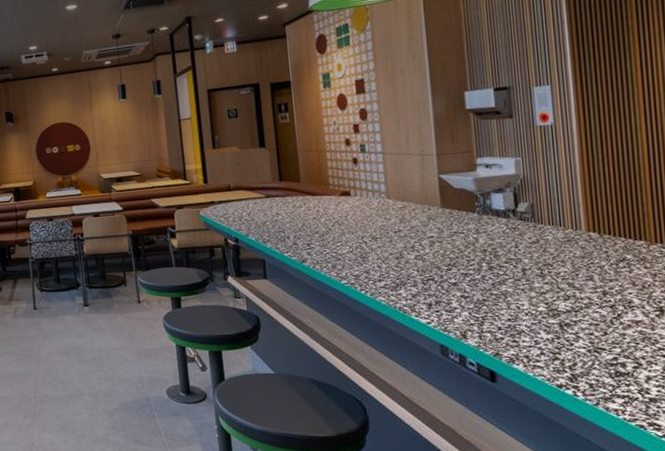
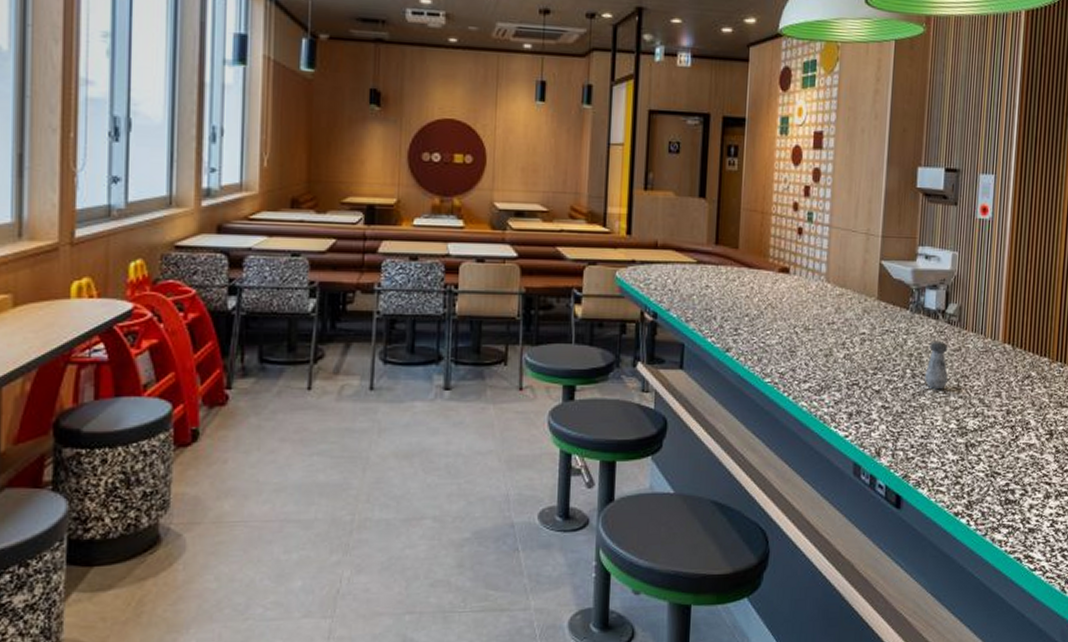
salt shaker: none [503,236,530,279] -> present [925,342,949,390]

